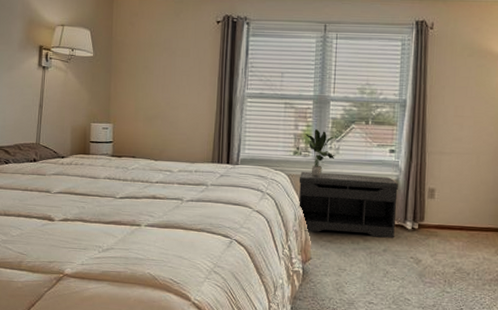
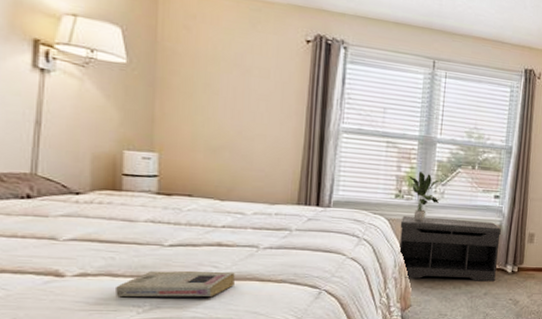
book: none [85,218,165,241] -> present [116,270,235,297]

